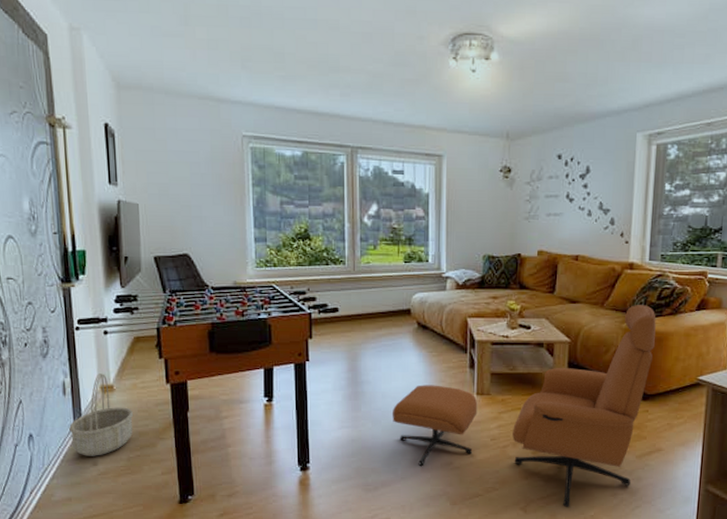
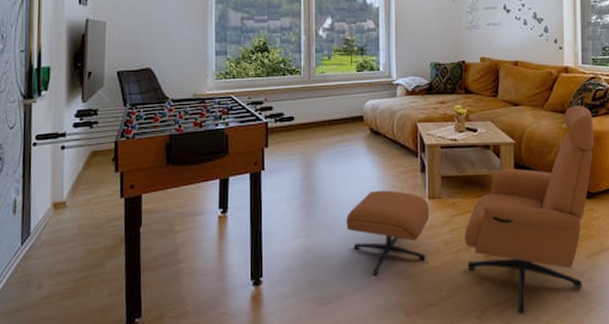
basket: present [69,374,134,456] -> none [16,190,85,279]

